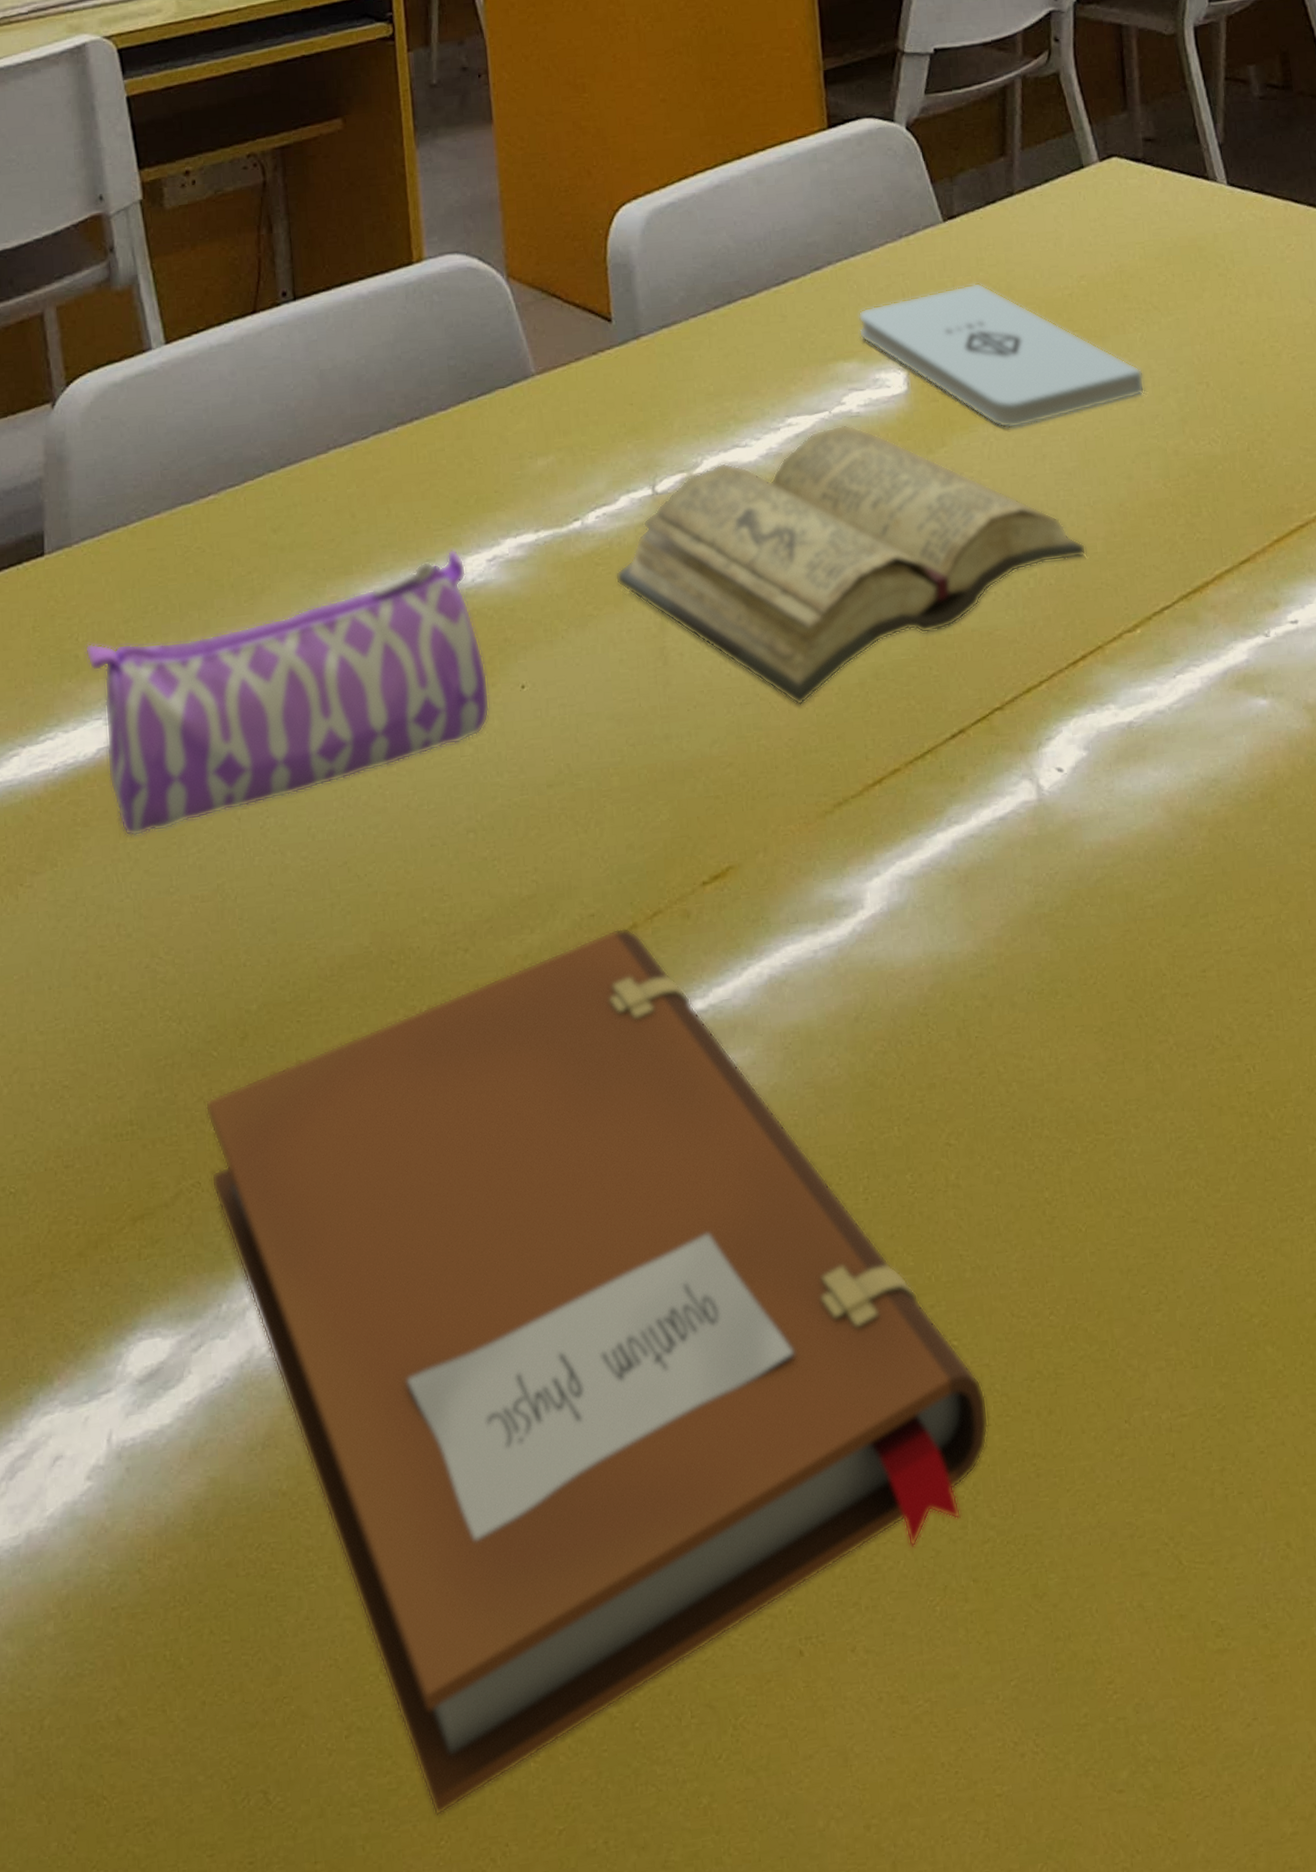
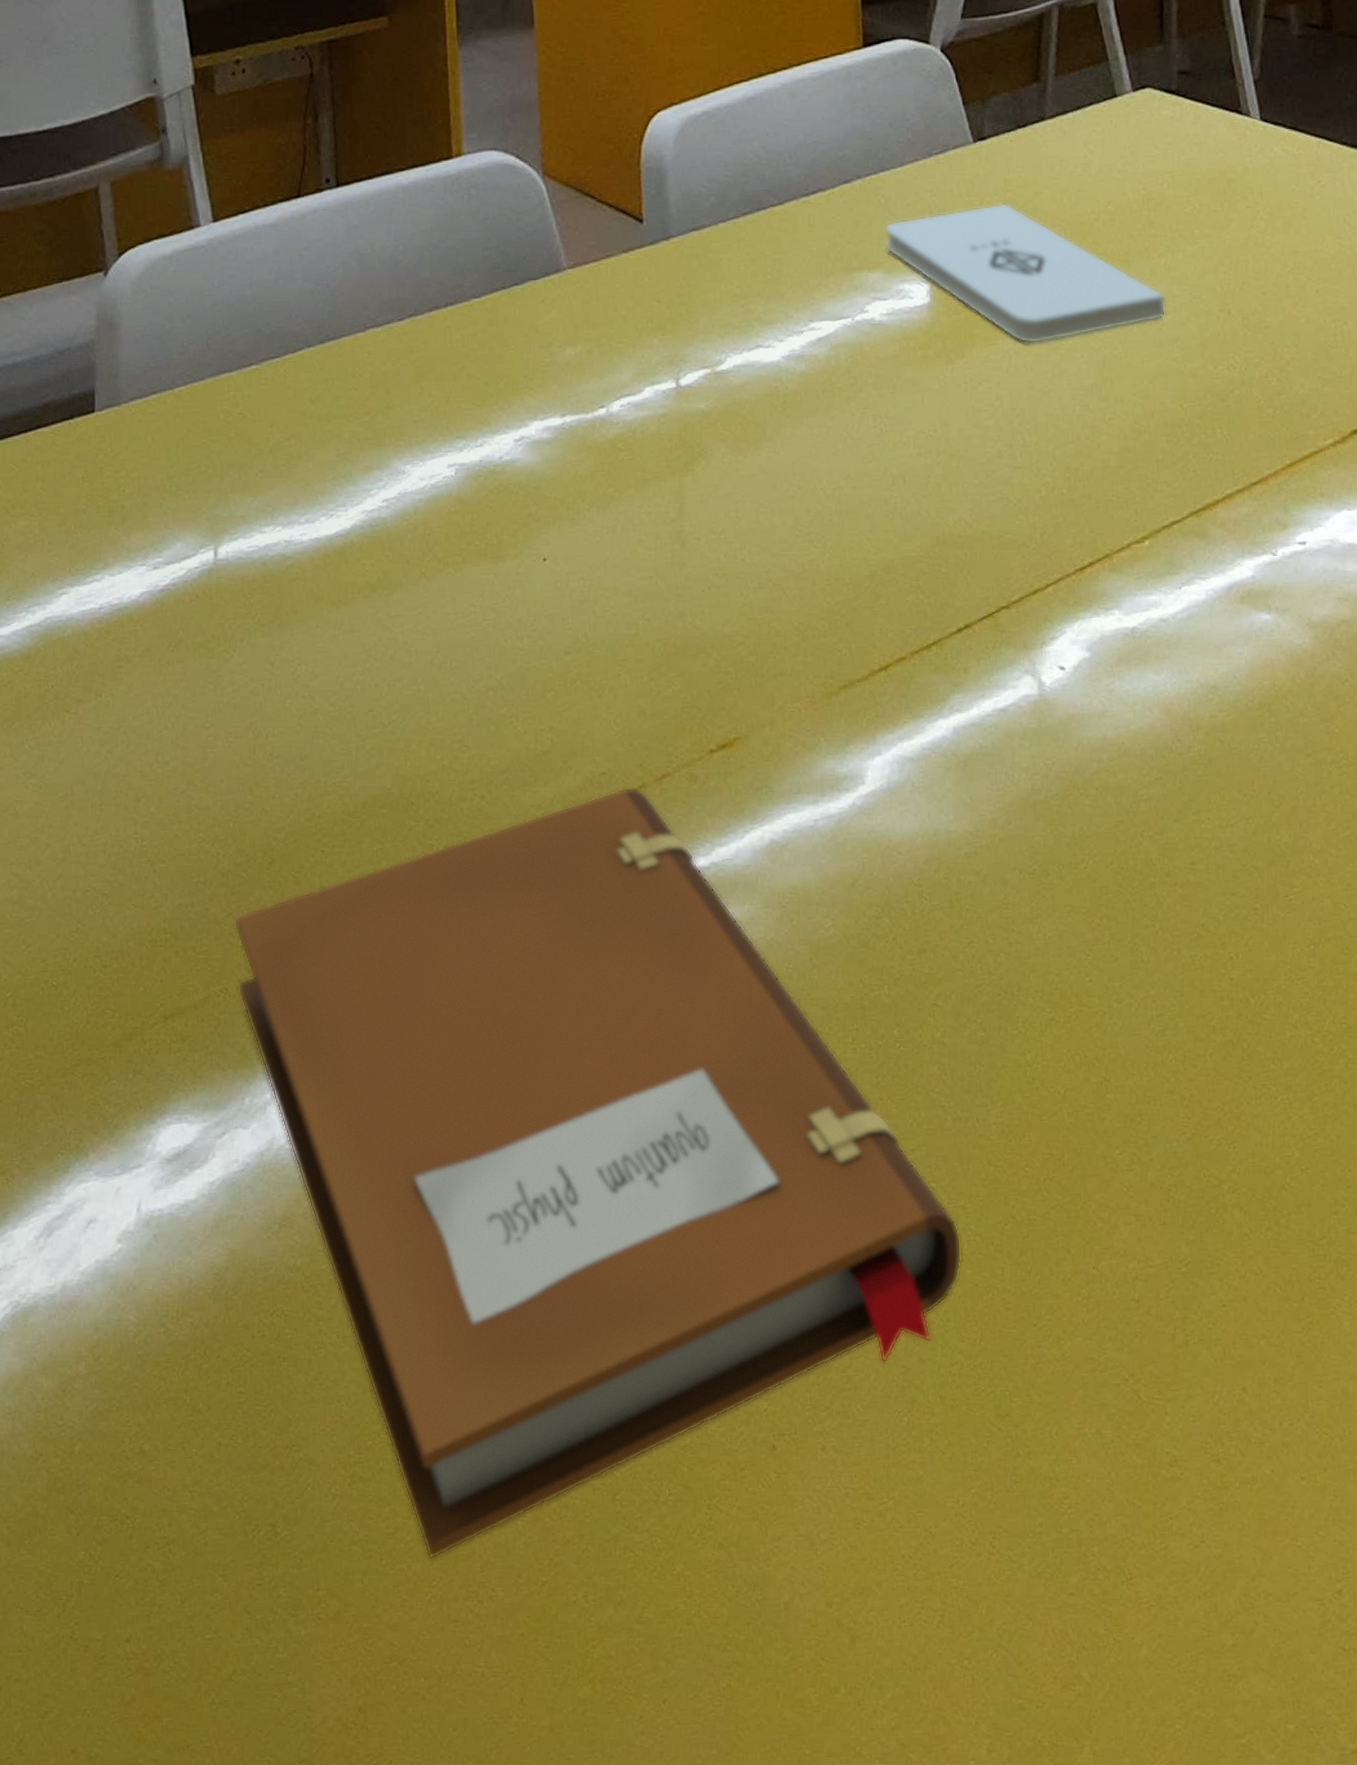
pencil case: present [86,549,490,837] -> none [132,428,513,674]
diary: present [616,424,1087,705] -> none [638,332,1099,592]

